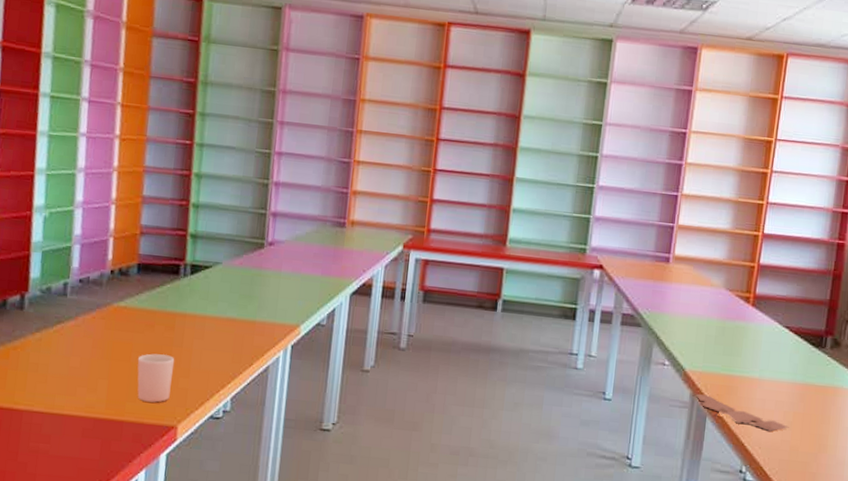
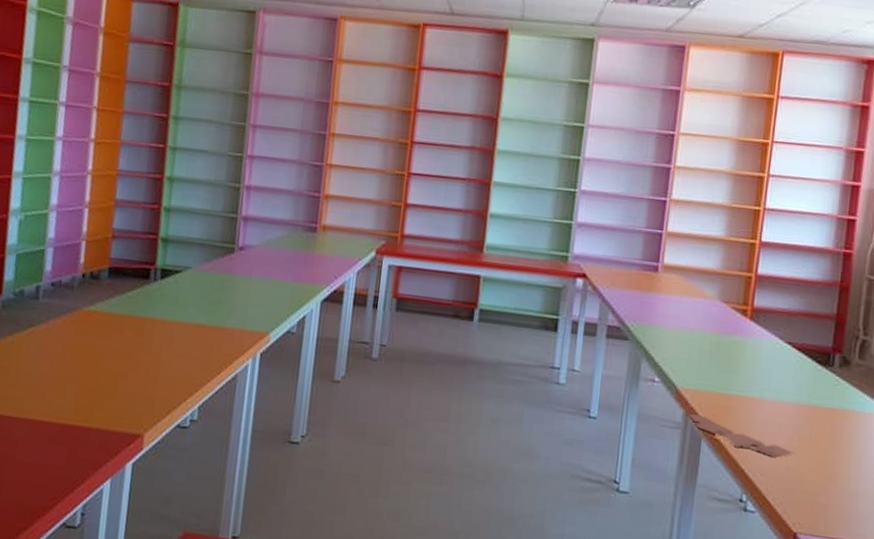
mug: present [137,353,175,403] -> none [105,359,143,410]

